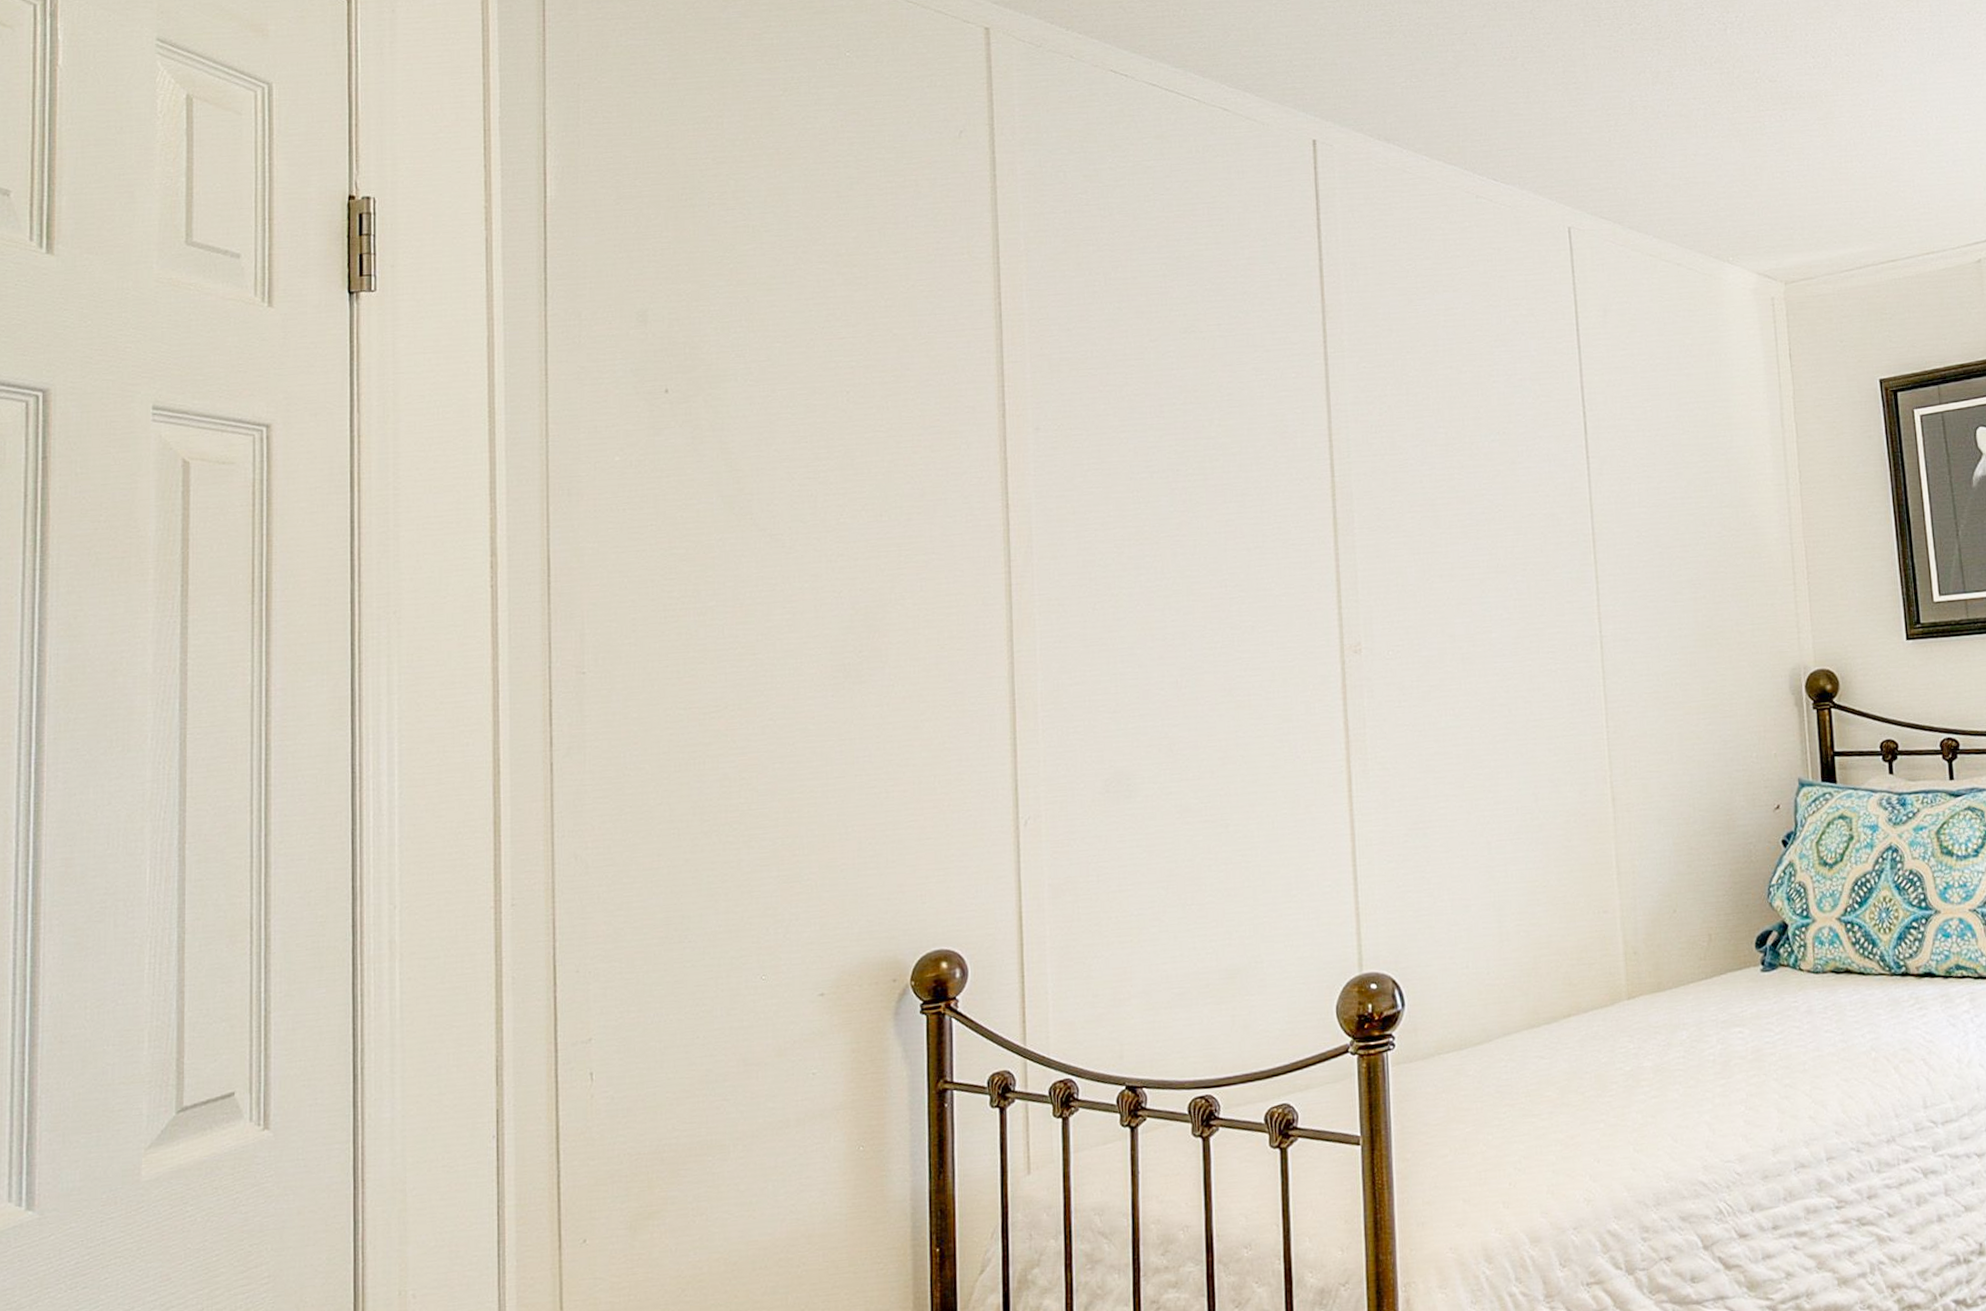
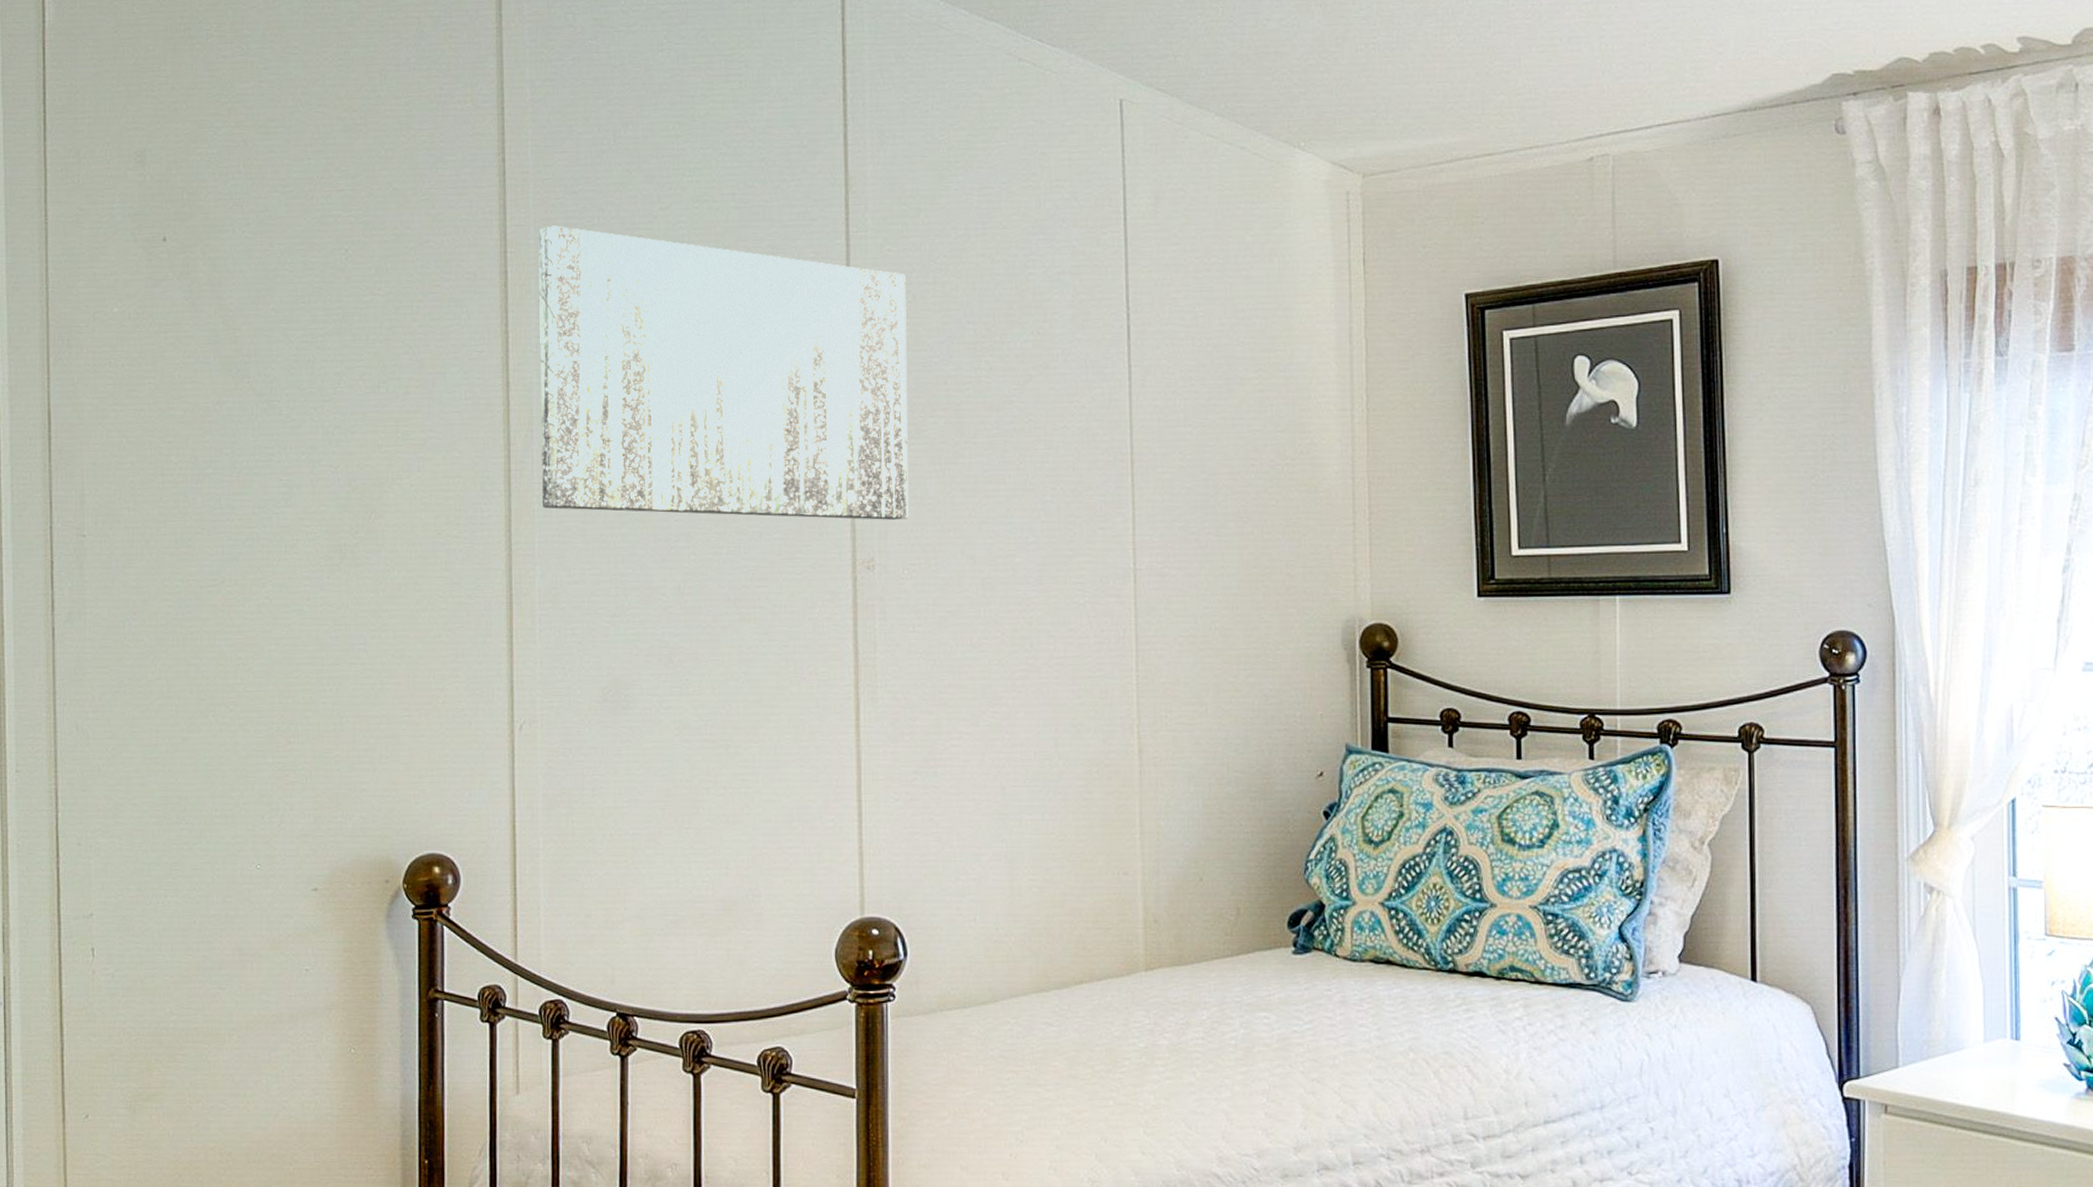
wall art: none [1034,360,1392,618] -> present [538,225,909,520]

